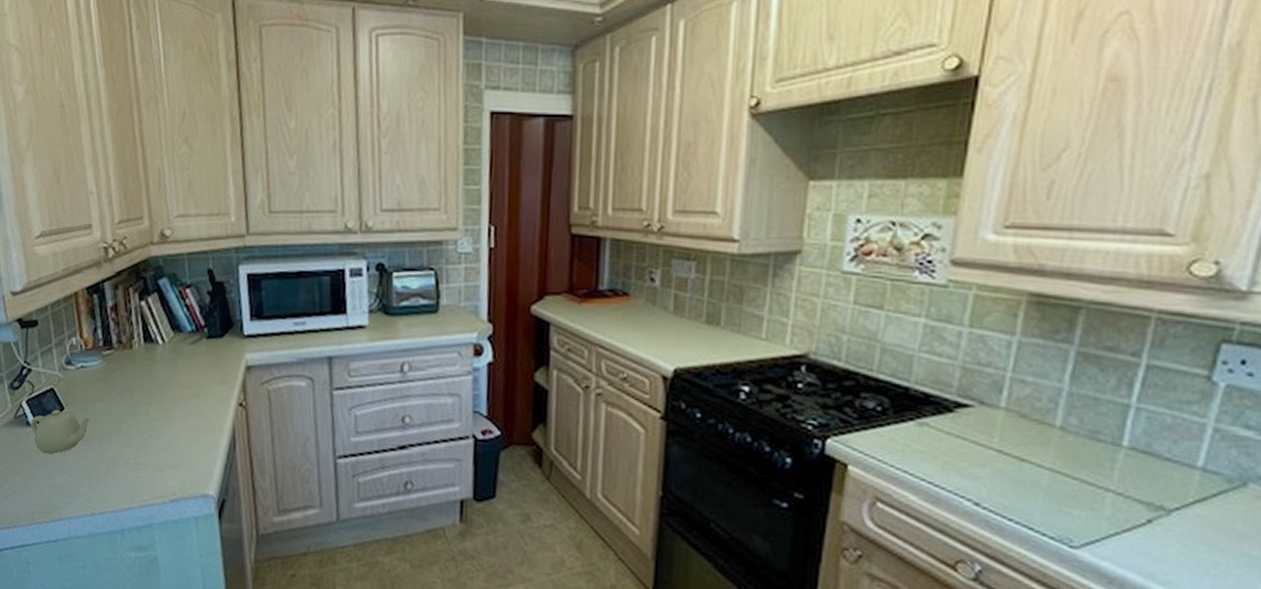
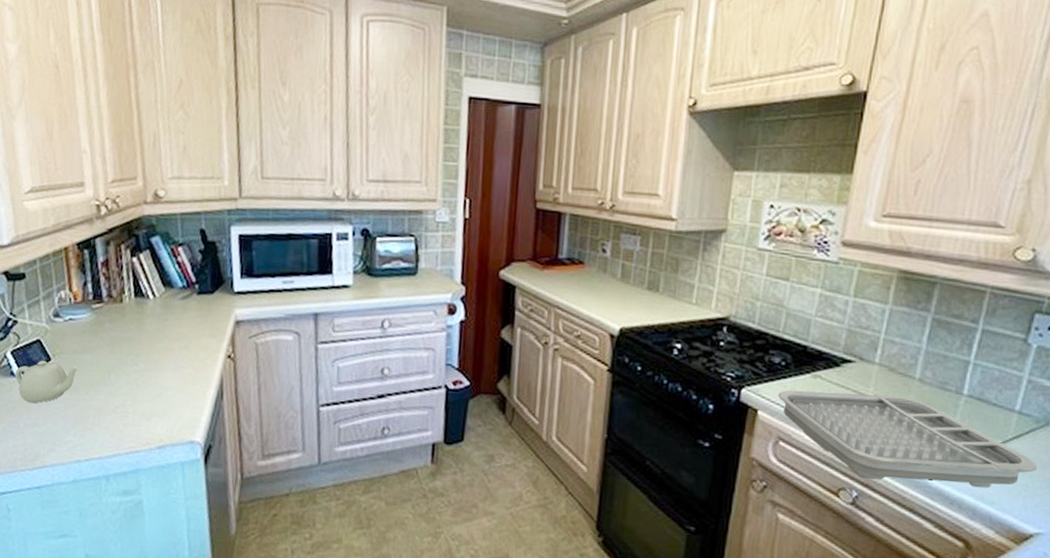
dish rack: none [874,440,1230,564] -> present [778,390,1037,488]

